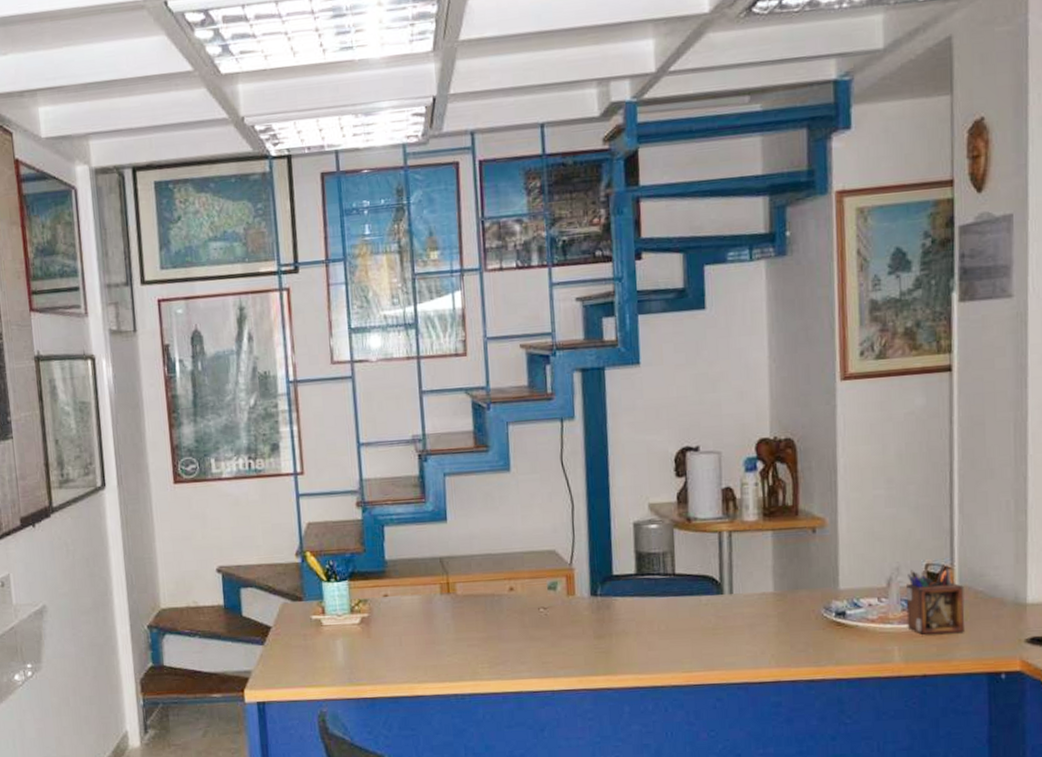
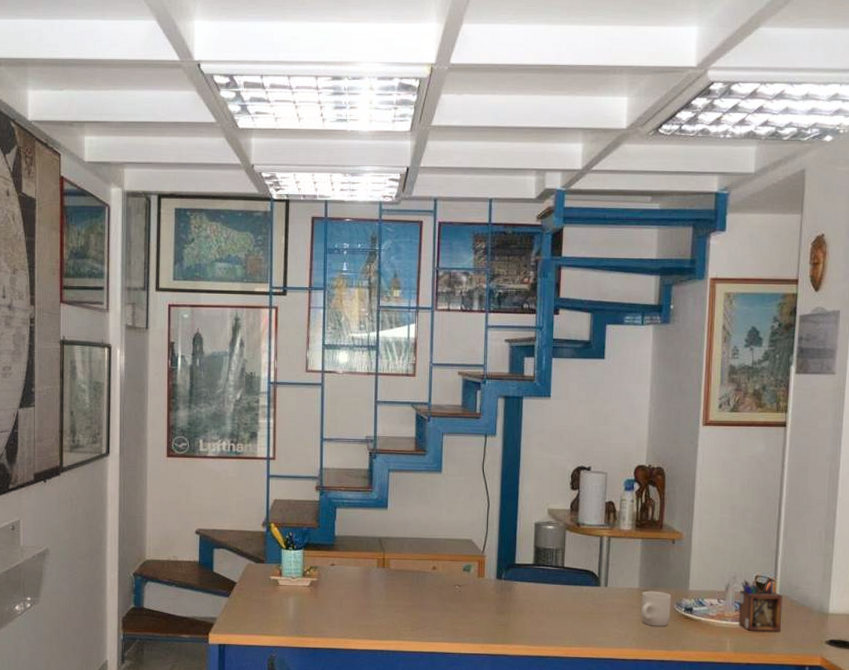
mug: none [778,594,818,639] -> present [641,590,672,627]

